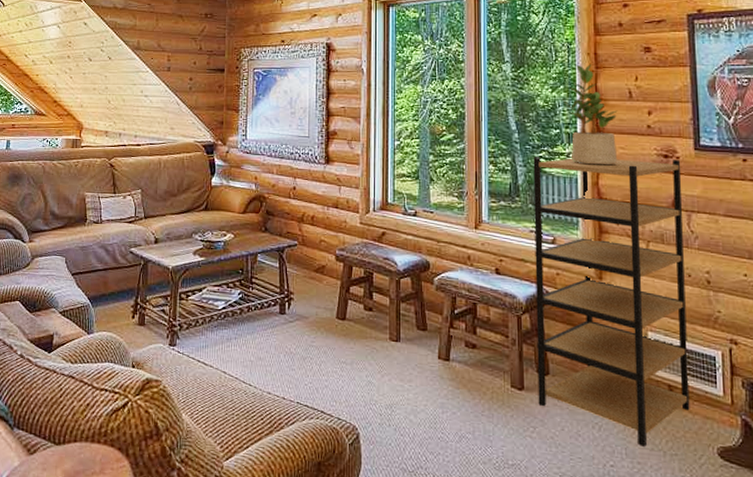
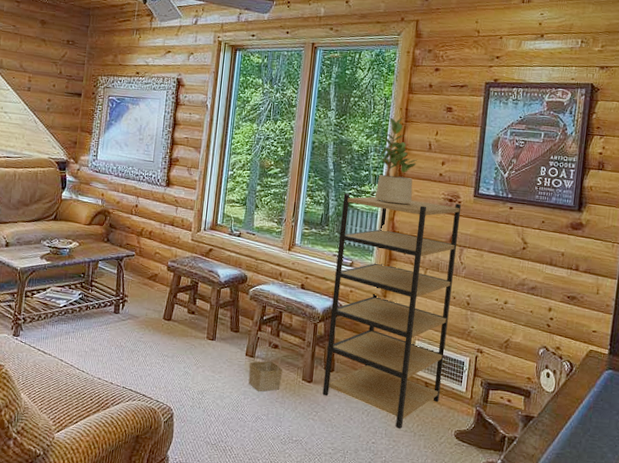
basket: none [443,328,486,404] -> present [248,331,283,392]

